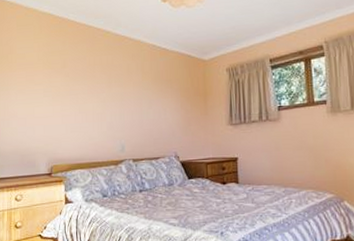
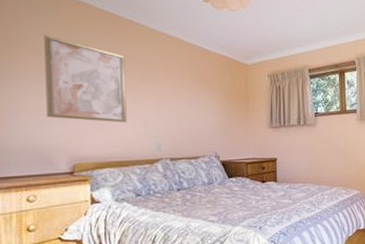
wall art: none [29,49,95,126] -> present [44,35,127,123]

